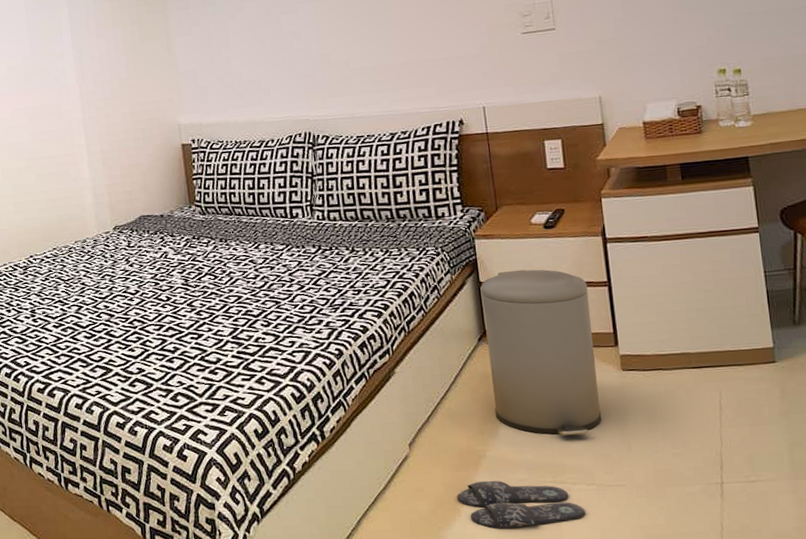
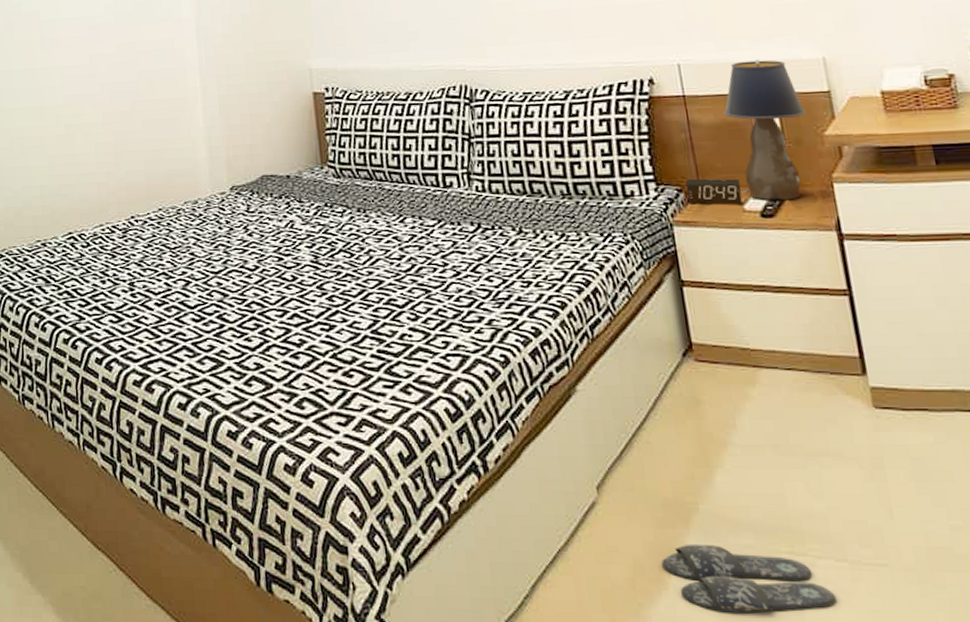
pedal bin: present [480,269,602,436] -> none [682,267,851,491]
alarm clock: none [486,198,530,221] -> present [686,178,743,205]
table lamp: none [518,100,584,215] -> present [723,59,807,201]

